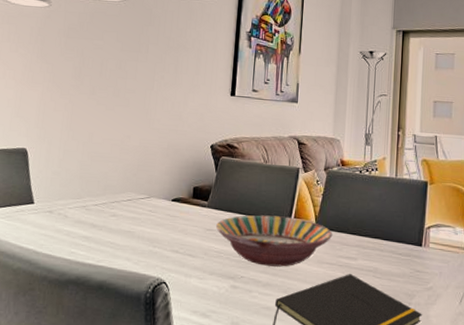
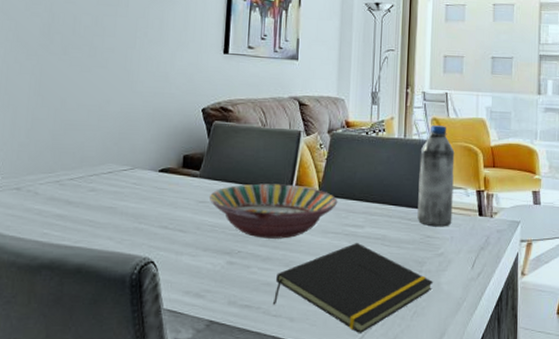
water bottle: none [407,166,444,263] -> present [417,125,455,227]

